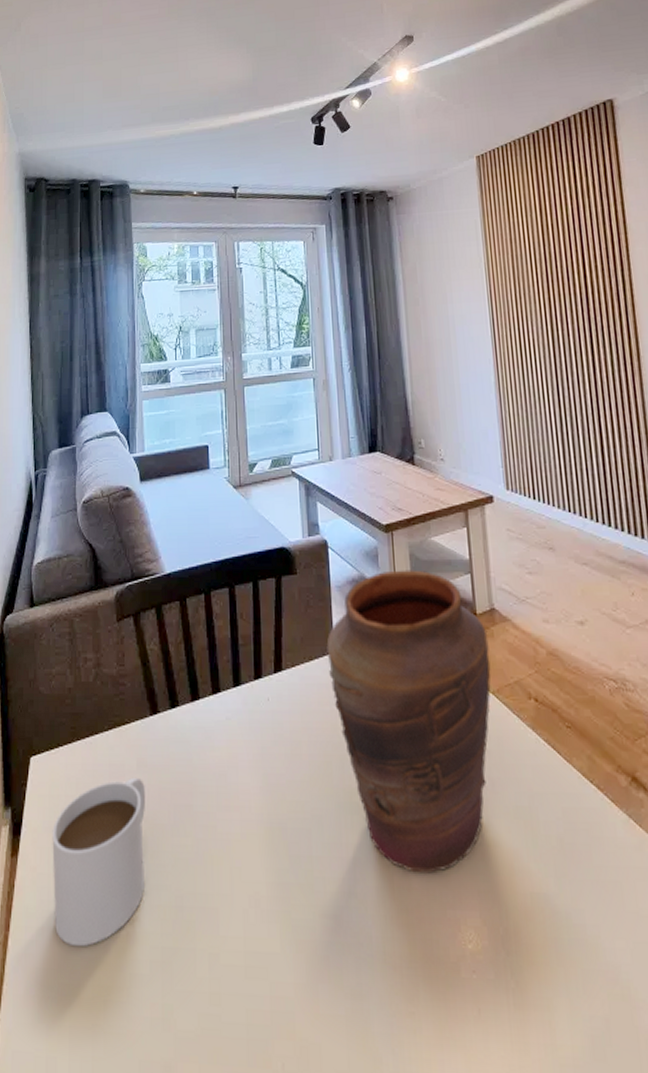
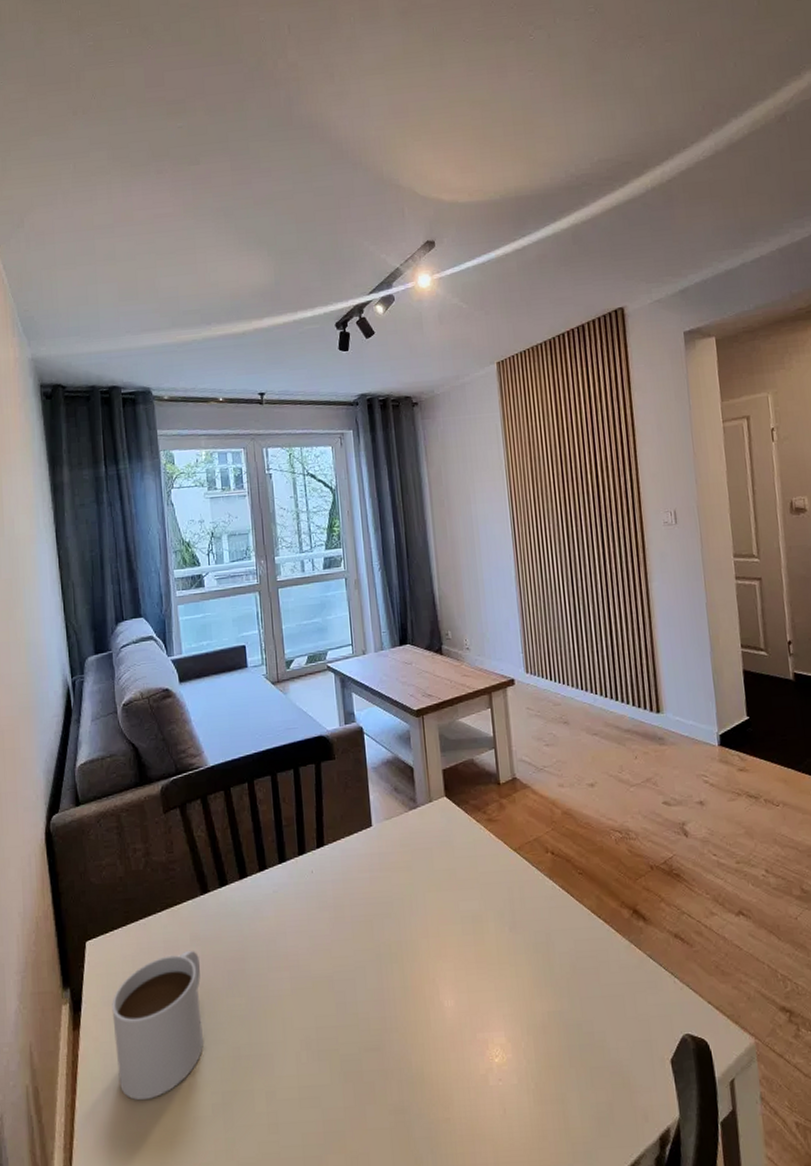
vase: present [326,570,491,874] -> none [364,748,514,1006]

